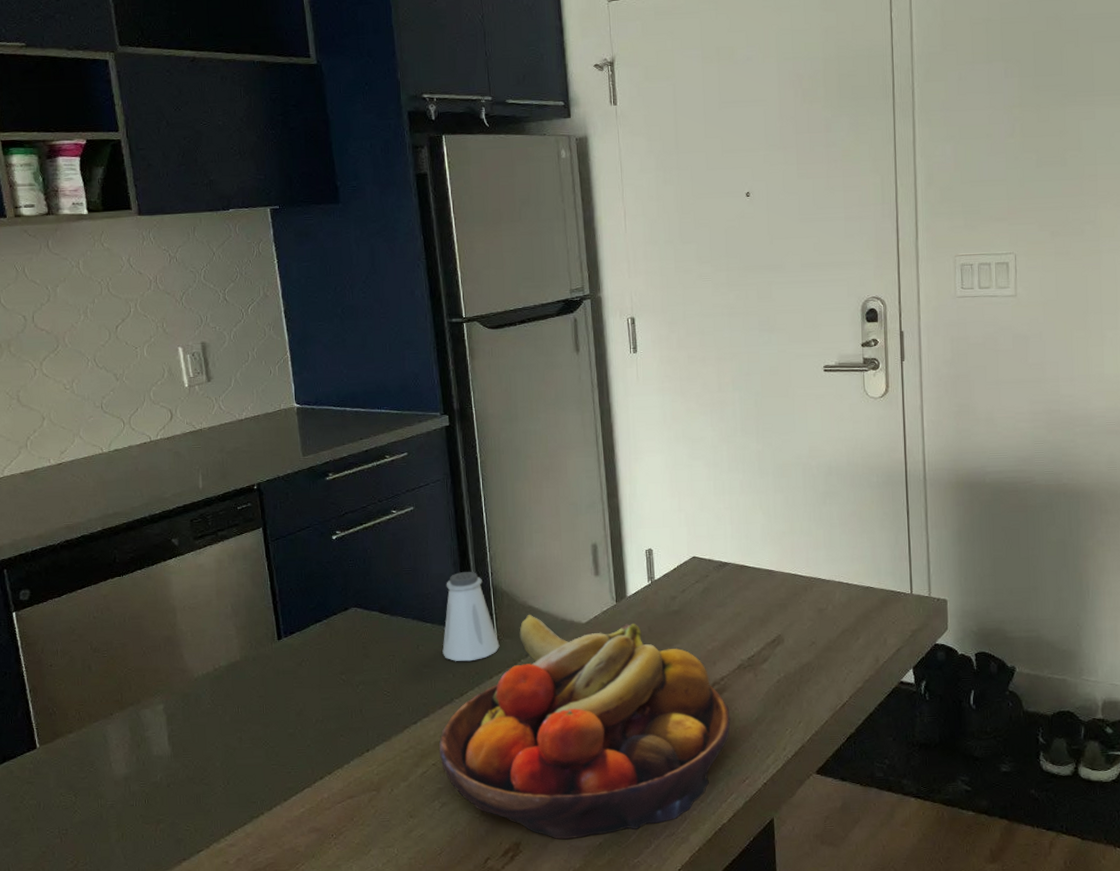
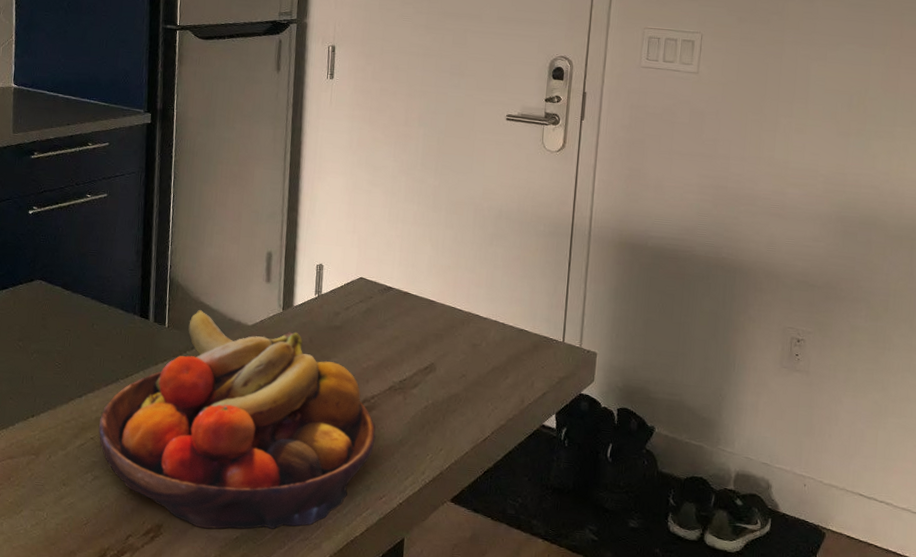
saltshaker: present [442,571,500,662] -> none [115,260,169,346]

